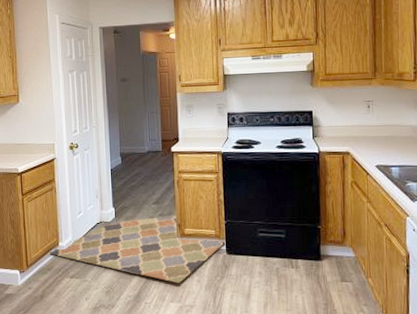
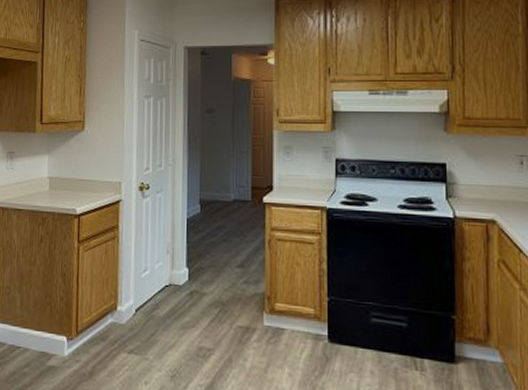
rug: present [49,215,225,284] -> none [104,284,326,376]

